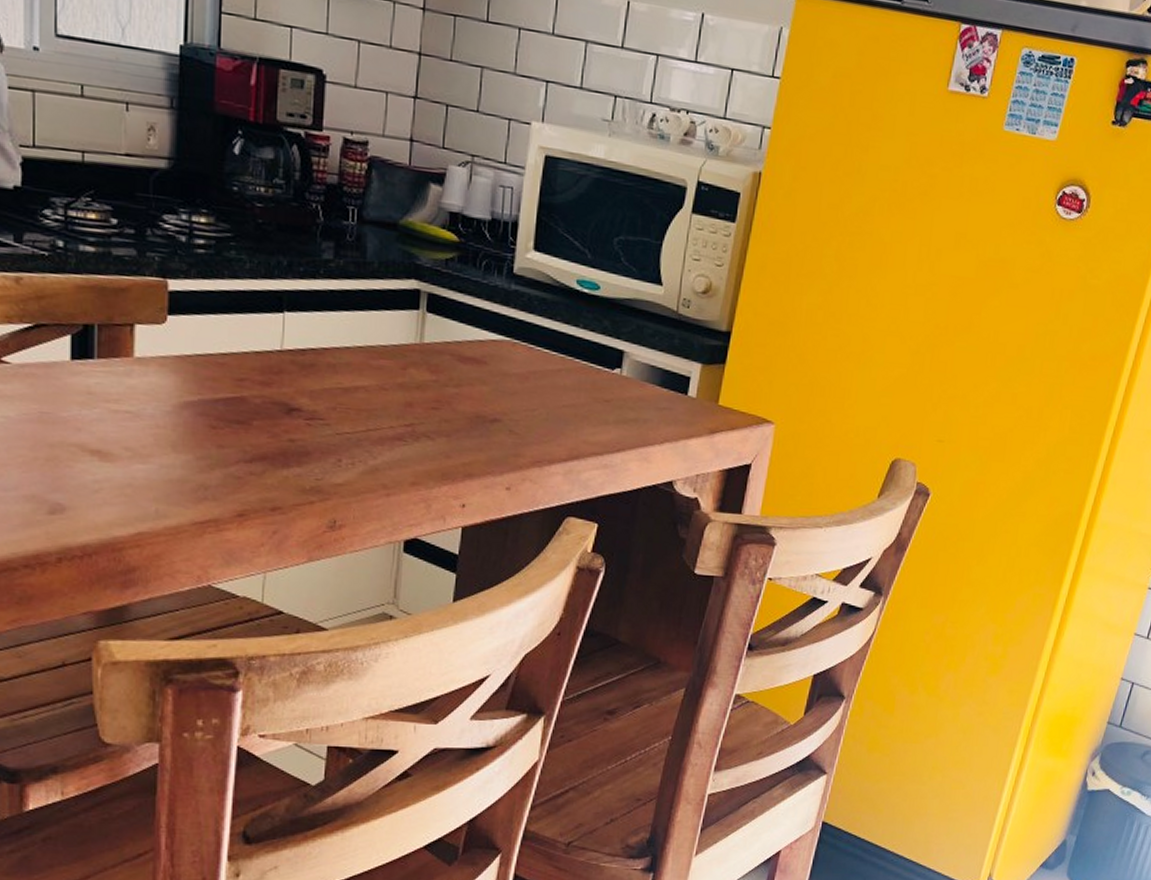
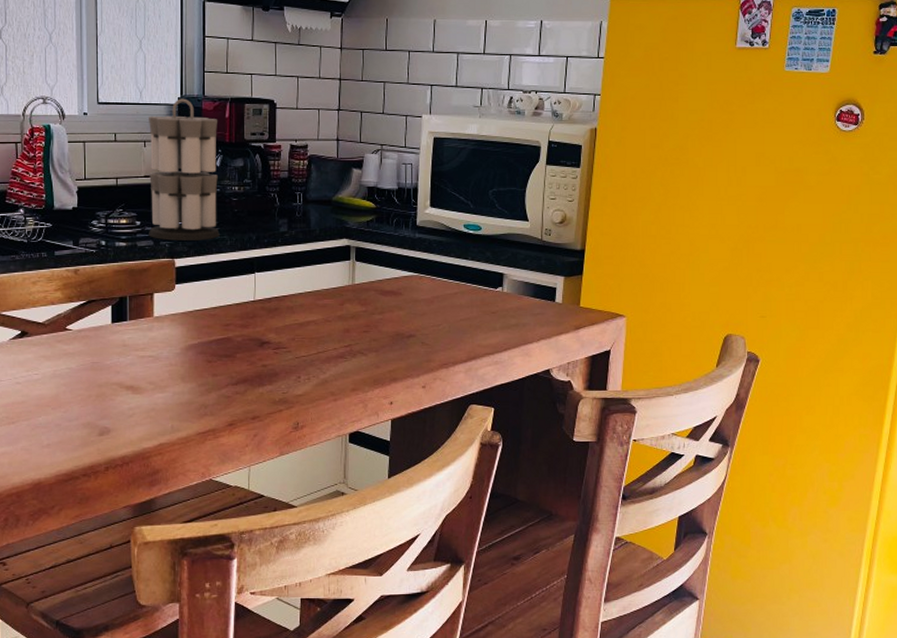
spice rack: none [130,46,238,258] -> present [149,98,220,241]

